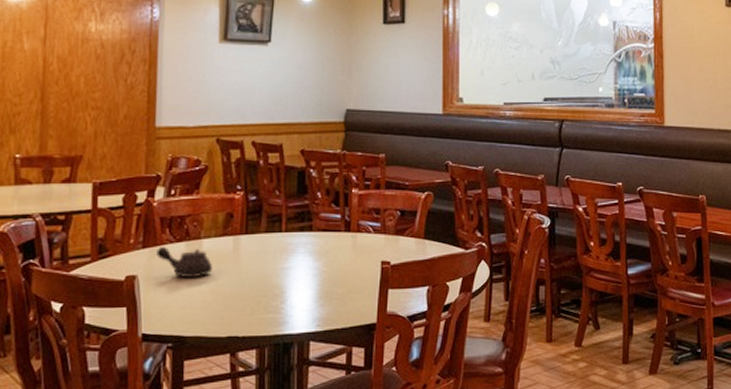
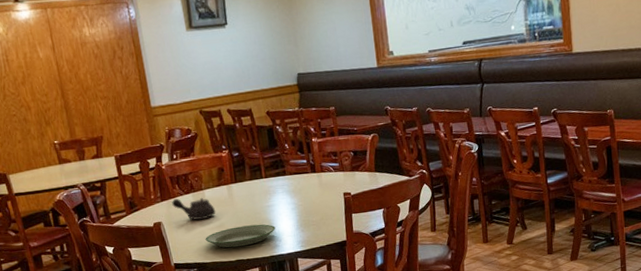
plate: none [191,291,288,319] -> present [205,224,276,248]

